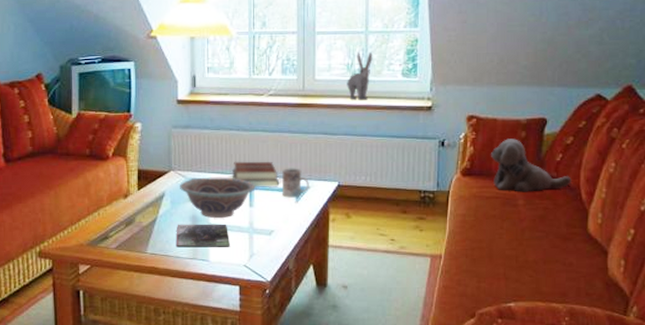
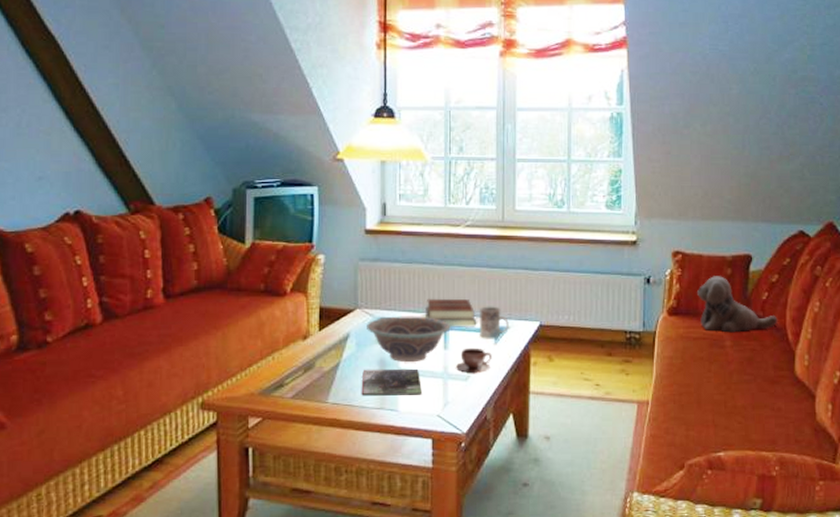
teacup: none [261,205,294,228] -> present [456,347,492,373]
decorative figurine: present [347,52,373,100] -> none [549,182,575,233]

